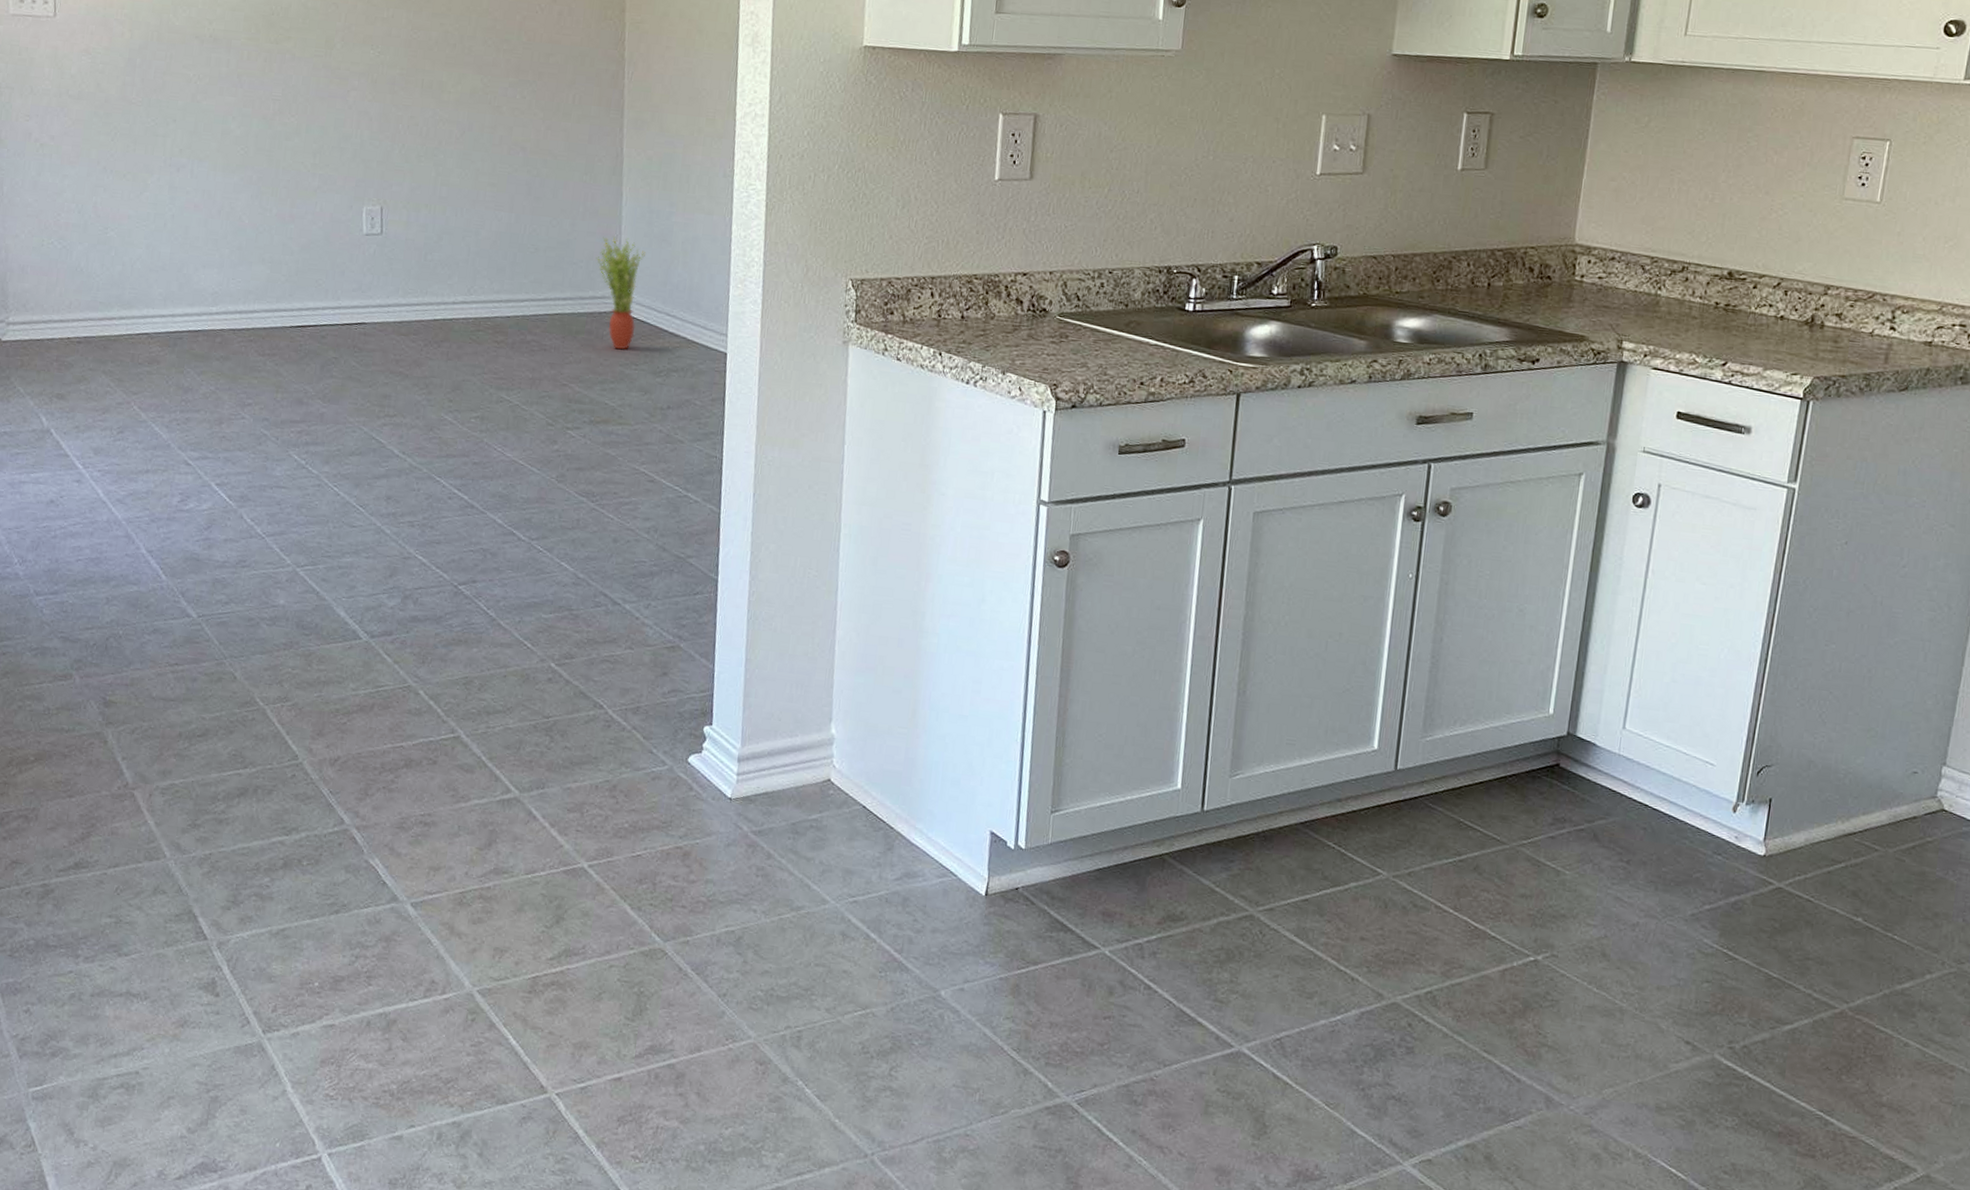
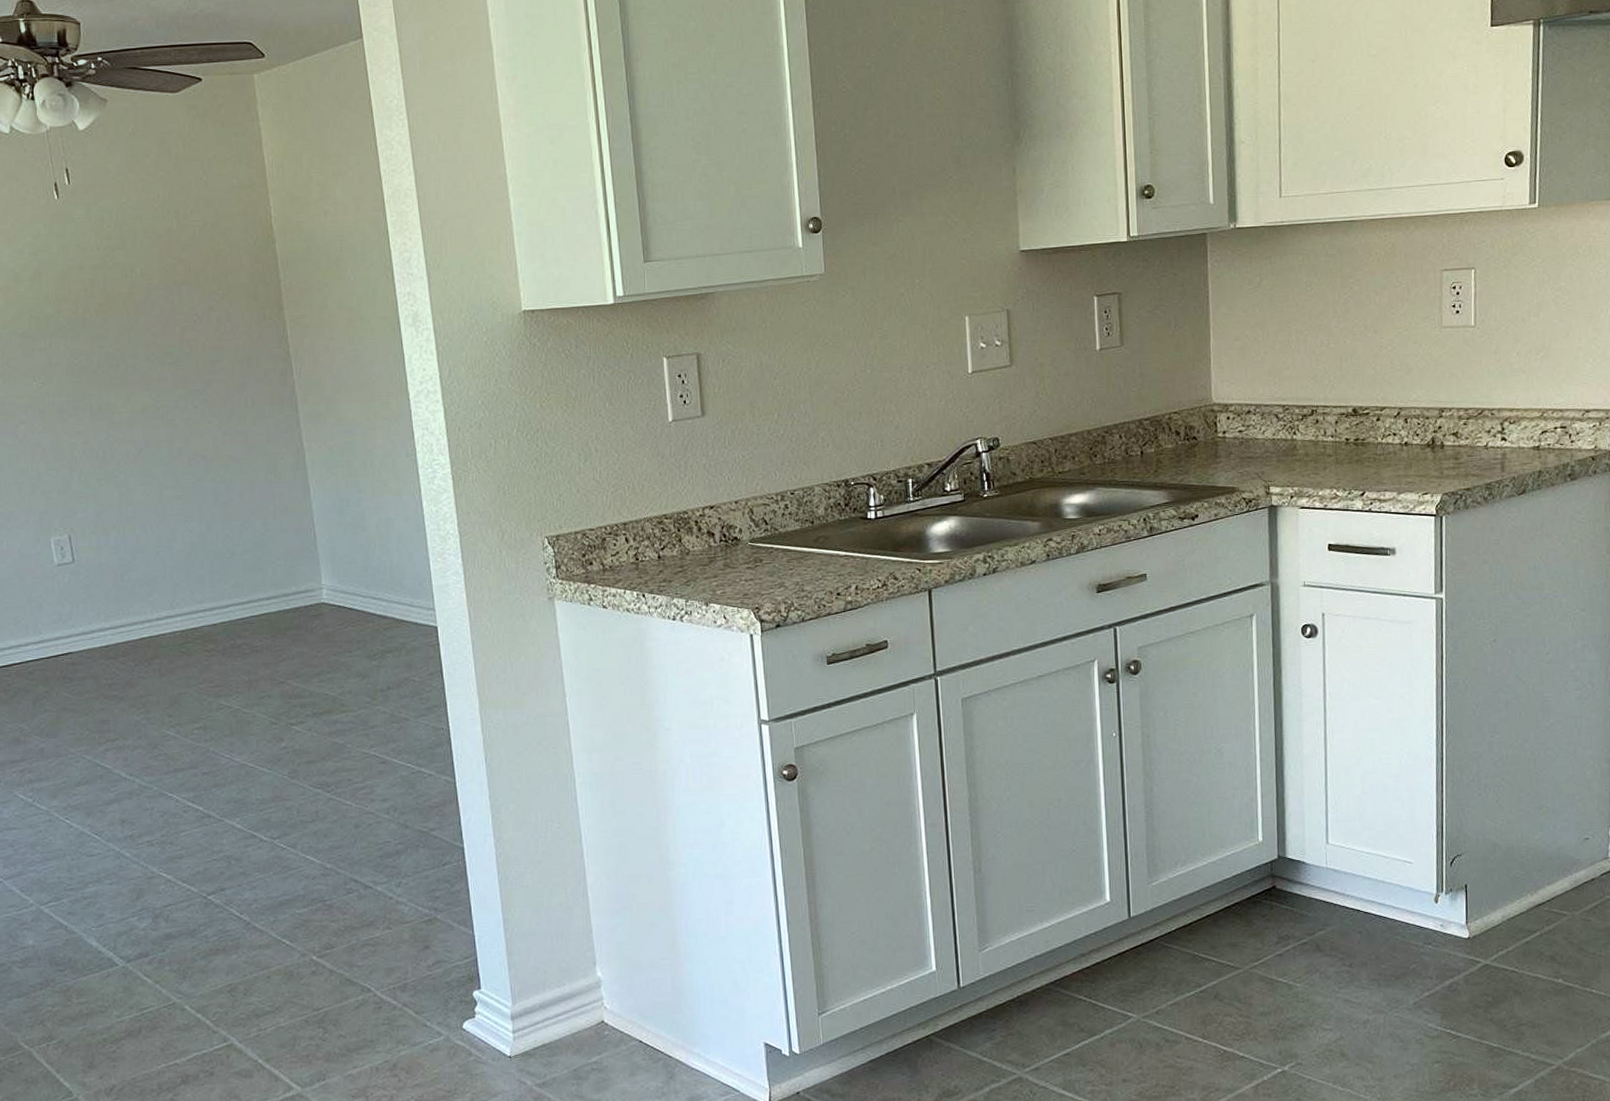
potted plant: present [596,236,646,350] -> none [293,529,344,640]

